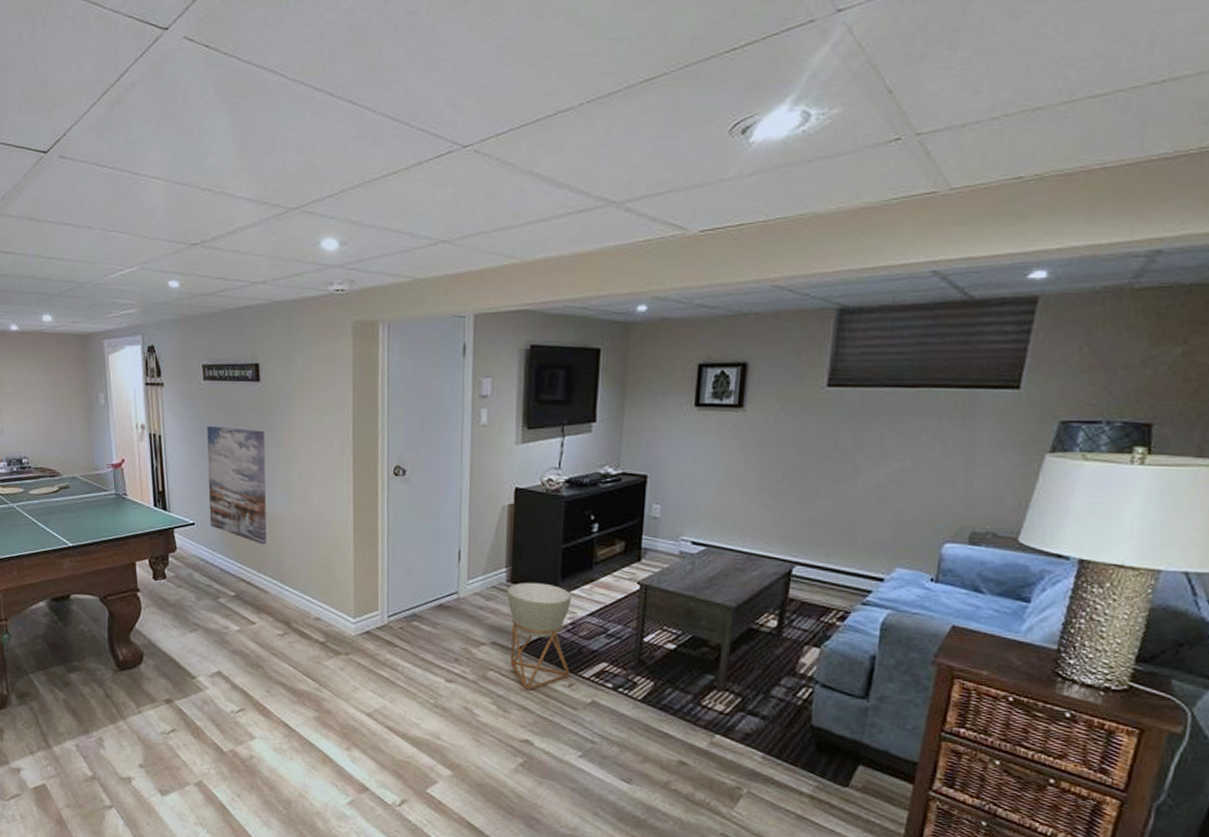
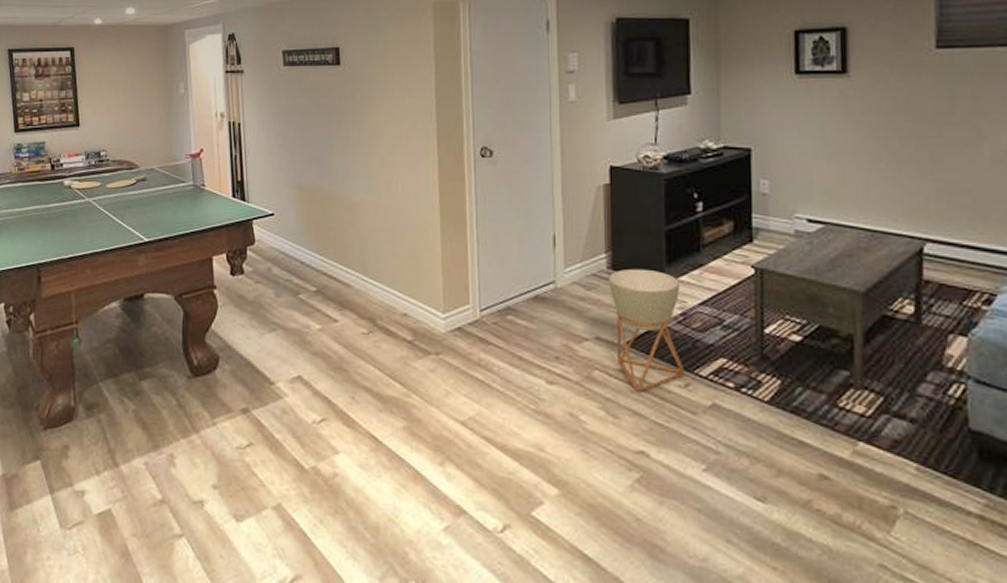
wall art: present [207,425,267,545] -> none [287,111,349,235]

